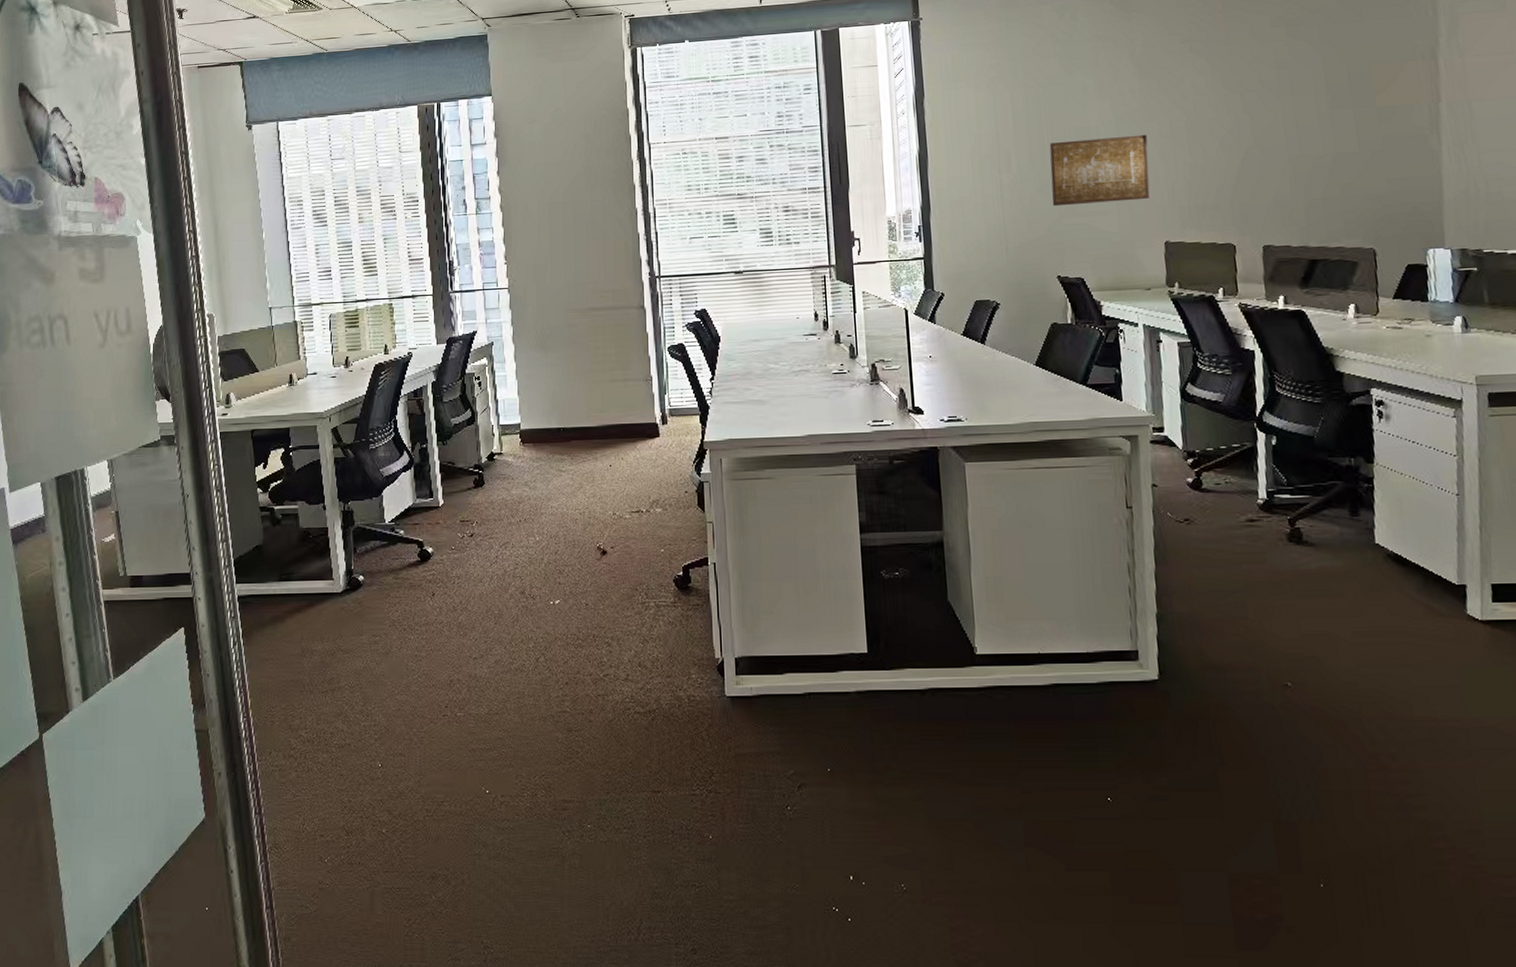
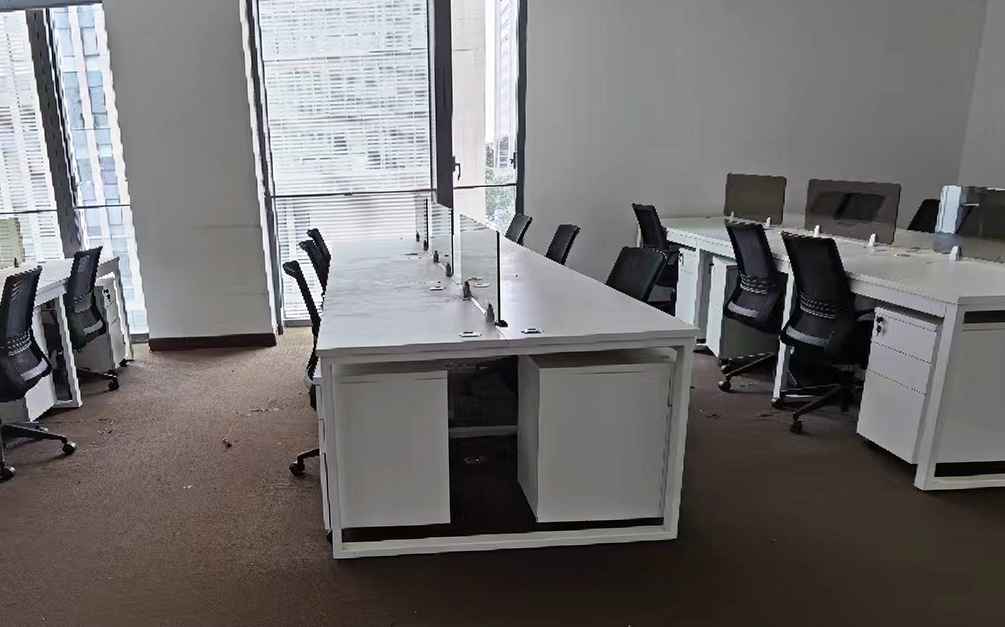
wall art: present [1049,134,1150,207] -> none [634,69,725,138]

